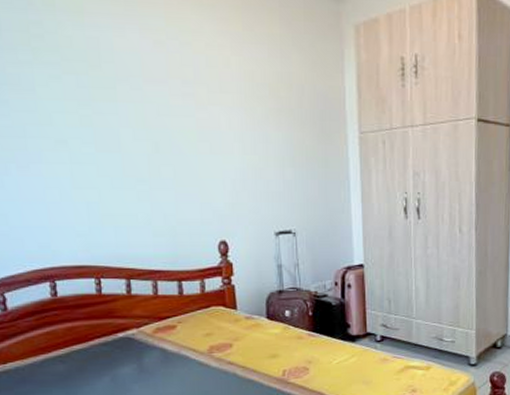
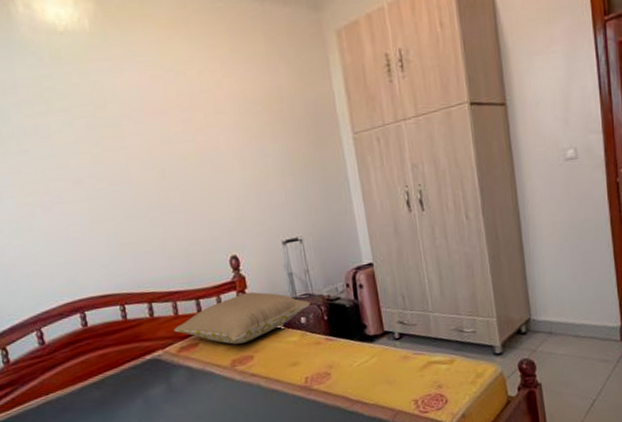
pillow: none [151,279,297,331] -> present [173,291,311,345]

